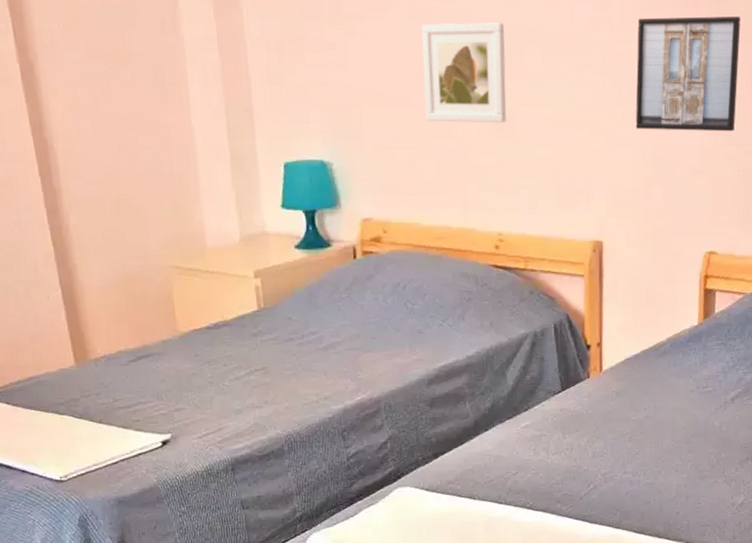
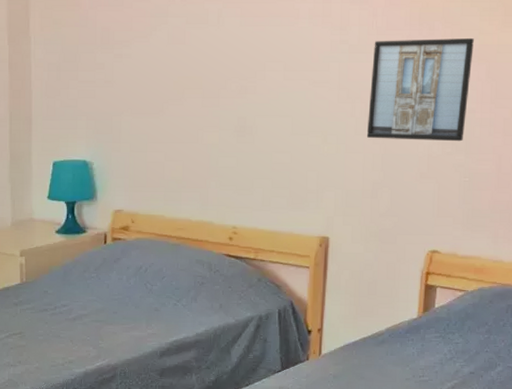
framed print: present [422,23,506,123] -> none [177,46,252,132]

